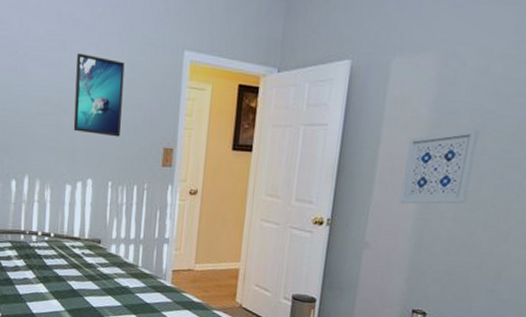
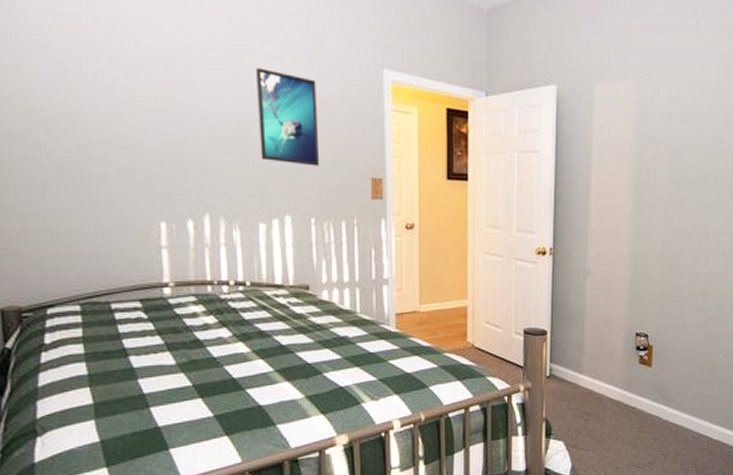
wall art: present [399,128,480,204] -> none [614,155,677,230]

